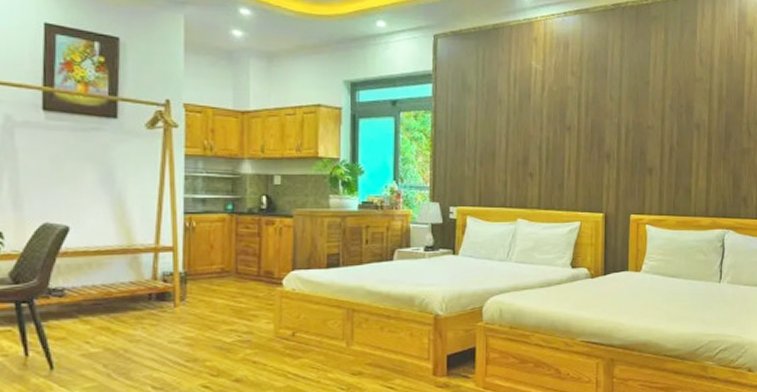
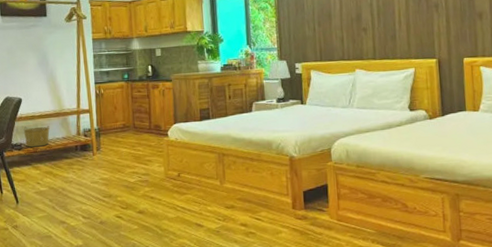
basket: none [68,265,111,294] -> present [23,126,50,148]

